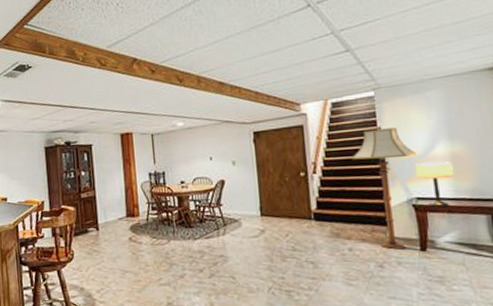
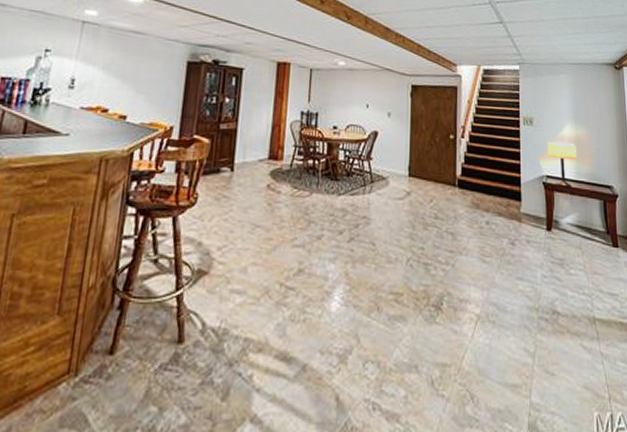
floor lamp: present [351,126,416,250] -> none [496,100,549,227]

